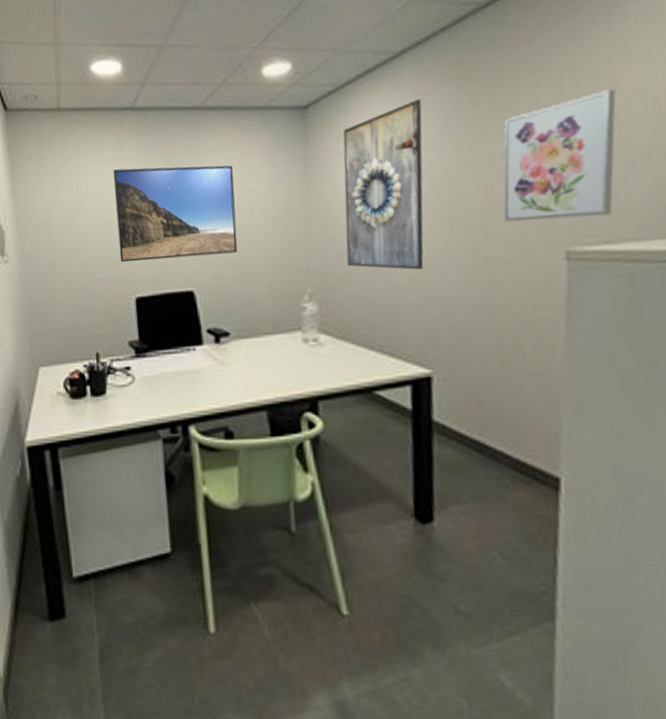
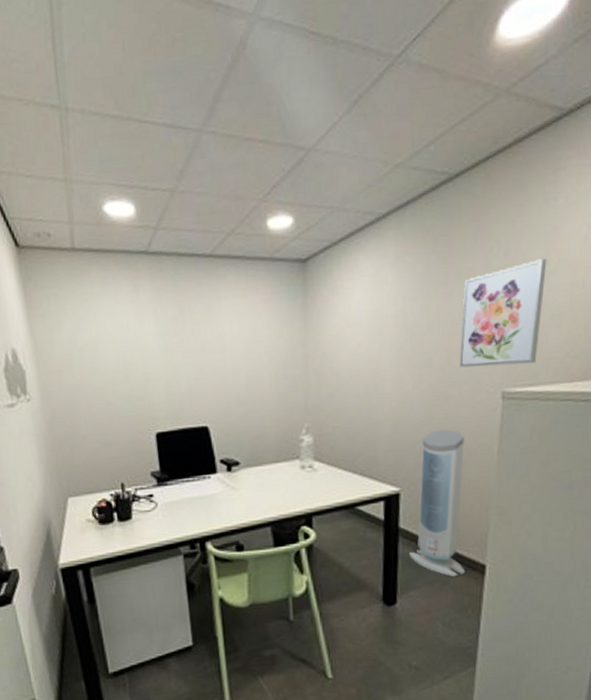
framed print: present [113,165,238,263] -> none [130,311,246,401]
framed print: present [343,99,424,270] -> none [336,258,401,407]
air purifier: none [448,297,531,492] -> present [409,429,466,577]

